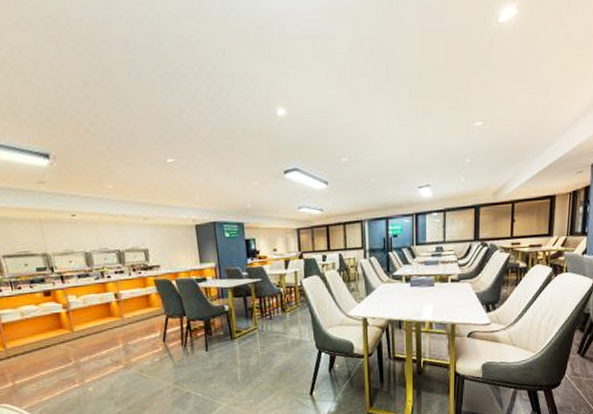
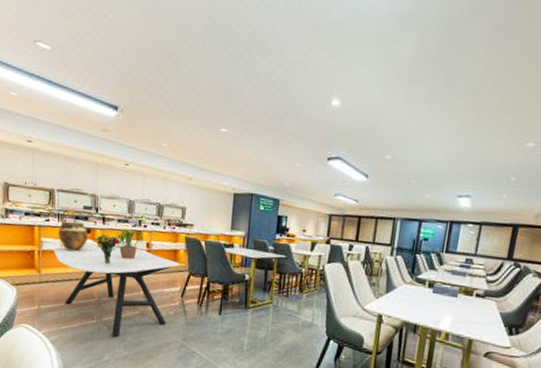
dining table: none [14,301,154,396] -> present [53,246,180,337]
vessel: none [15,286,50,319] -> present [59,220,89,252]
bouquet: none [56,291,88,324] -> present [93,234,122,265]
potted plant: none [79,282,112,315] -> present [116,229,144,260]

